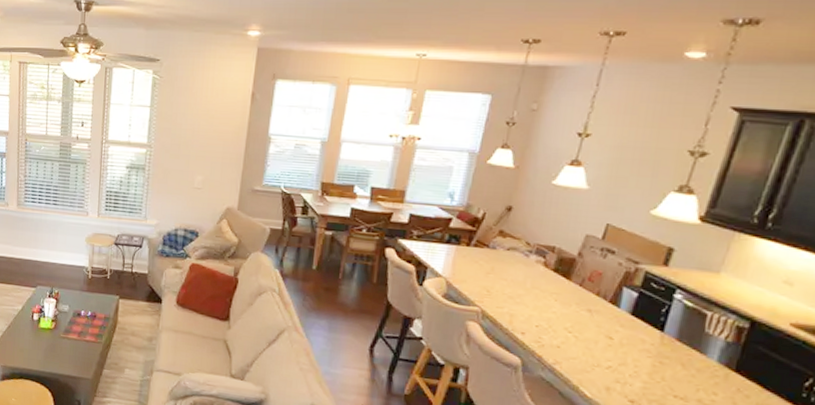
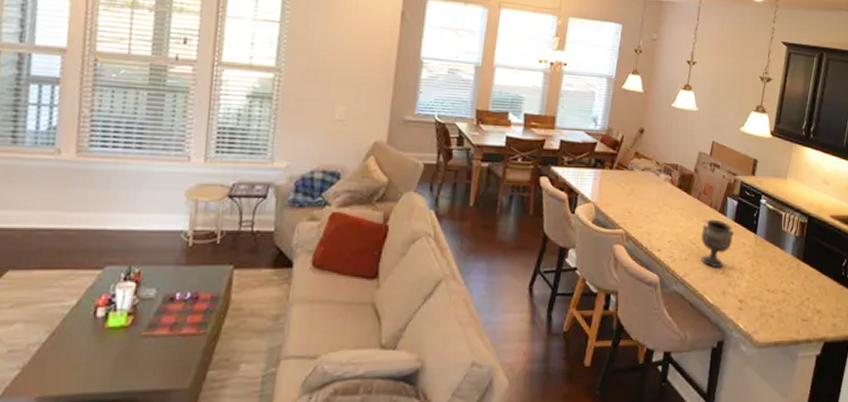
goblet: none [579,308,630,362] -> present [701,219,735,268]

